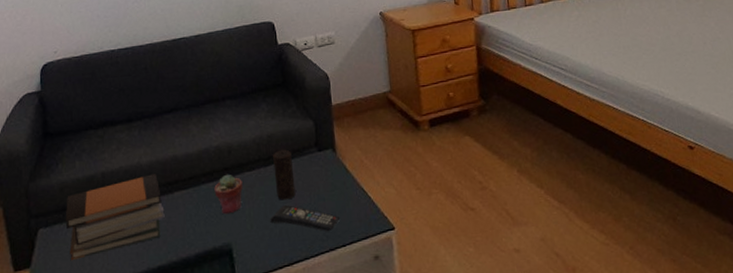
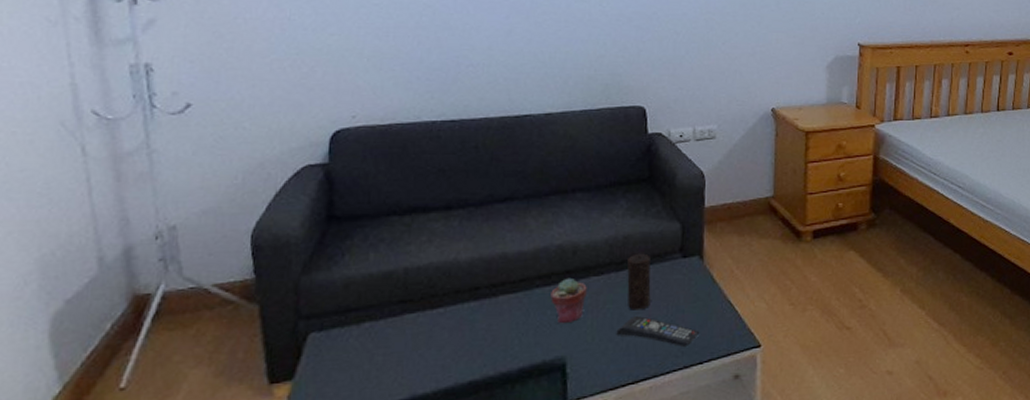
book stack: present [65,174,165,261] -> none [347,273,484,373]

